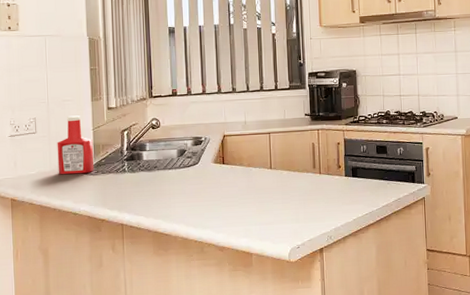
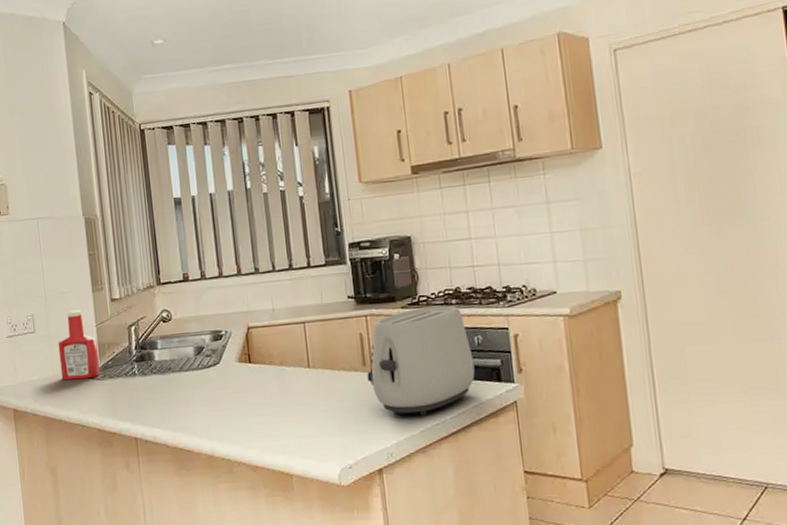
toaster: none [316,124,397,207] -> present [367,305,475,416]

